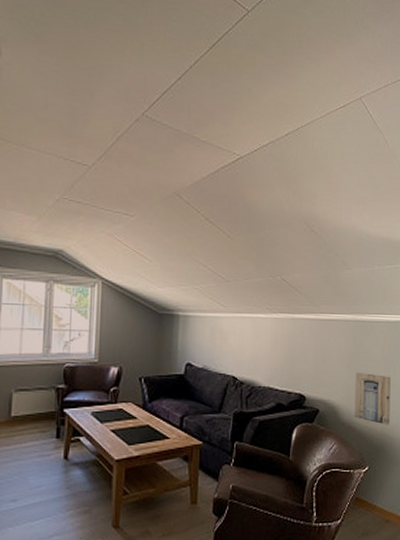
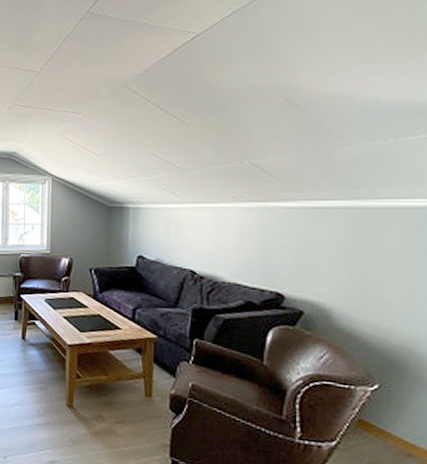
wall art: present [354,373,391,425] -> none [356,270,415,337]

